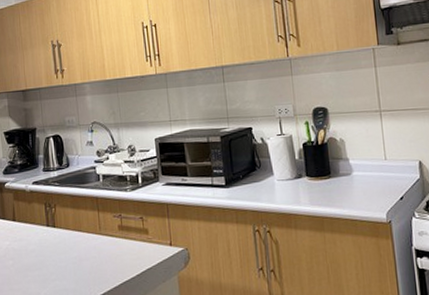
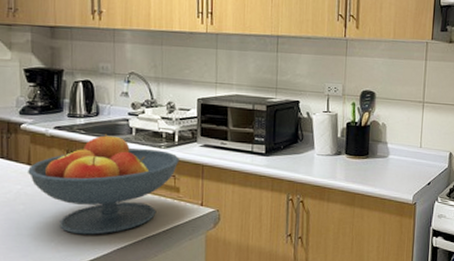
fruit bowl: none [14,184,145,285] -> present [28,134,179,235]

